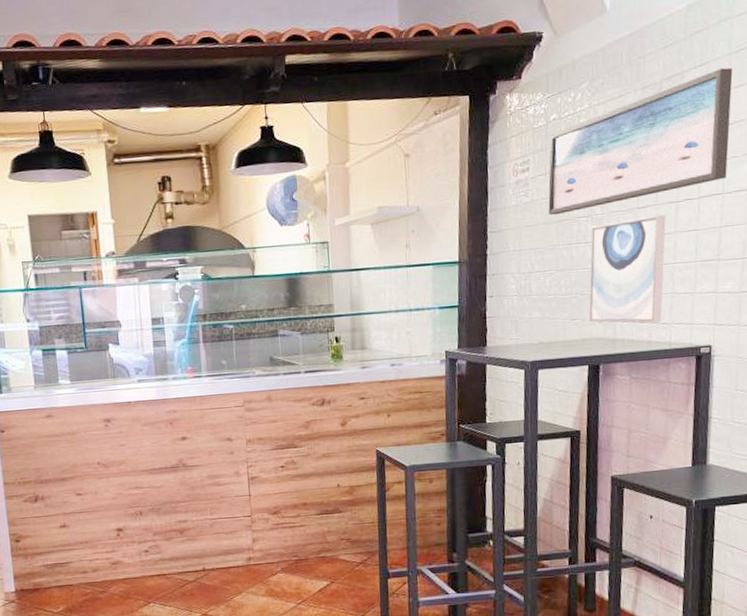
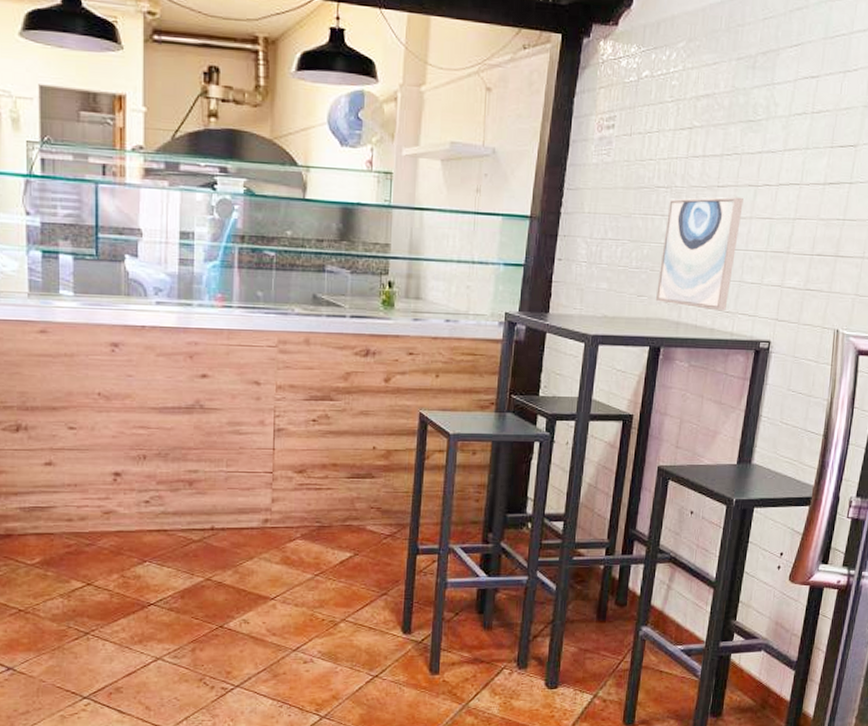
wall art: present [548,67,733,216] -> none [629,52,826,181]

